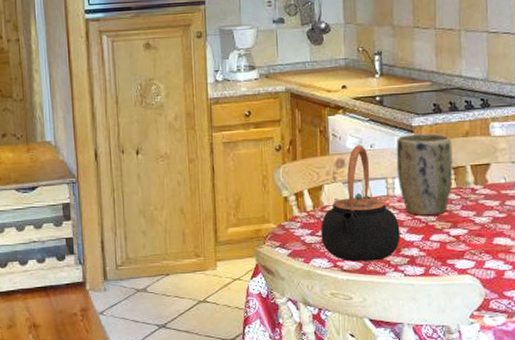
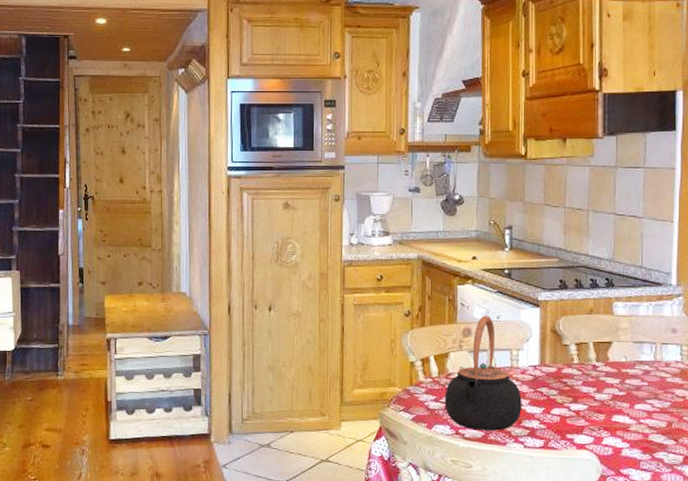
plant pot: present [396,133,453,216] -> none [521,307,576,389]

